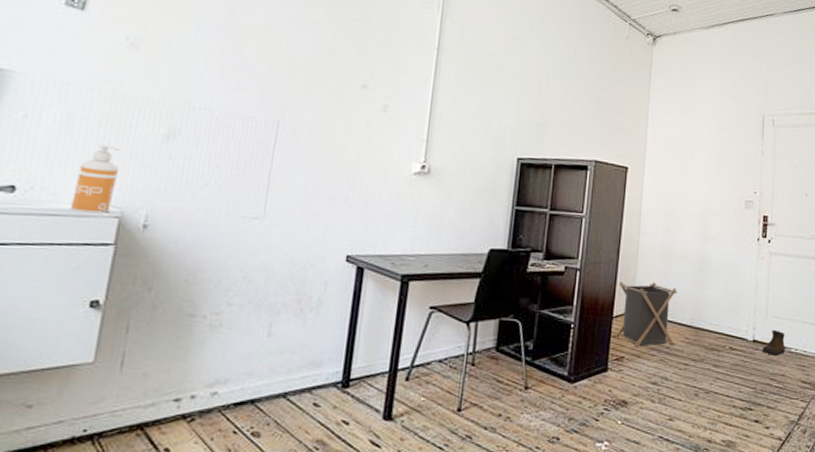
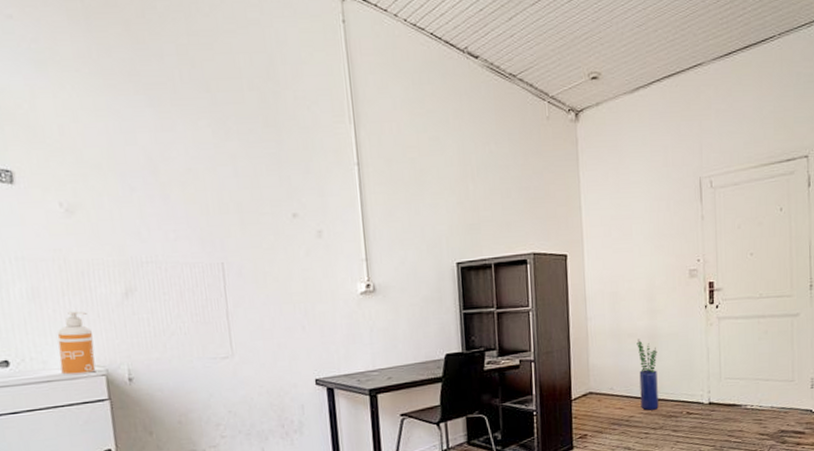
laundry basket: present [616,282,678,347] -> none [573,362,633,425]
vase: none [683,262,706,340] -> present [637,339,659,411]
boot: present [762,329,785,355] -> none [718,390,740,414]

